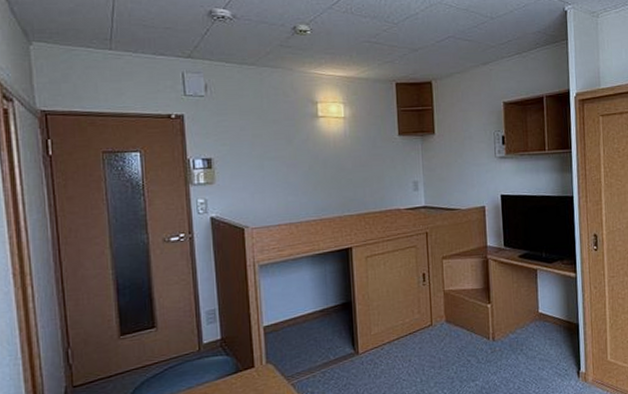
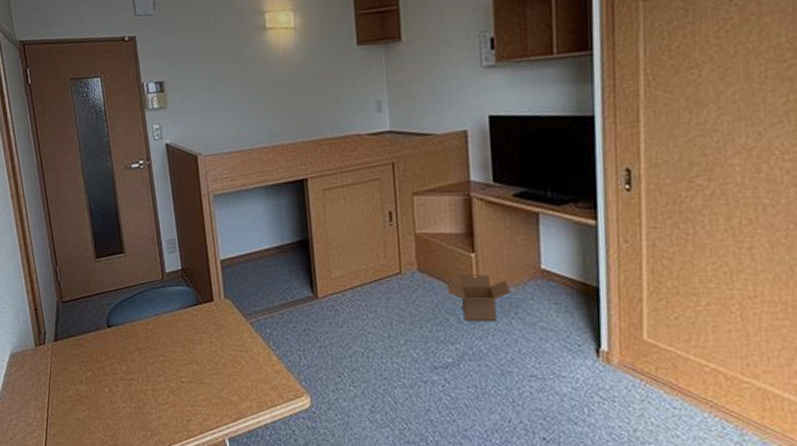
cardboard box: none [469,320,518,360] -> present [446,274,511,321]

